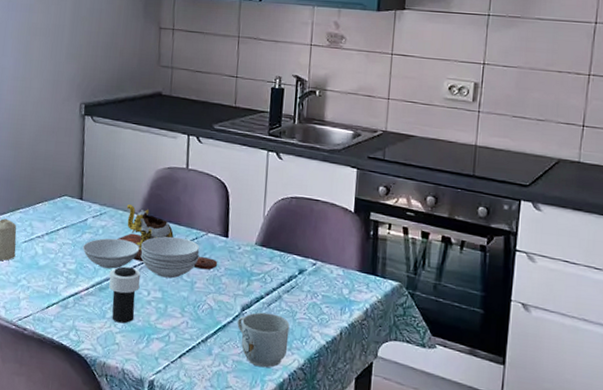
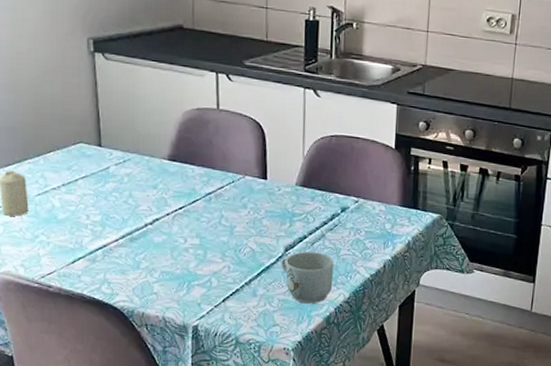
cutting board: present [82,204,218,279] -> none [107,150,258,224]
cup: present [109,266,141,324] -> none [140,215,175,273]

